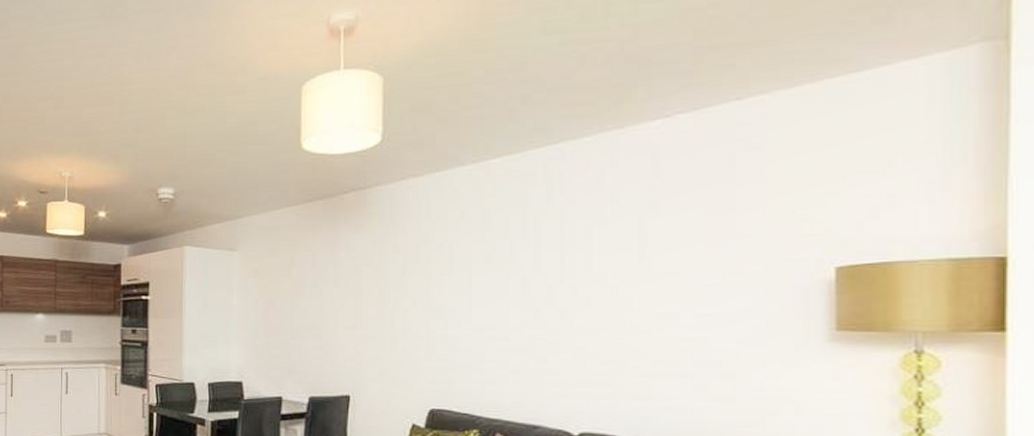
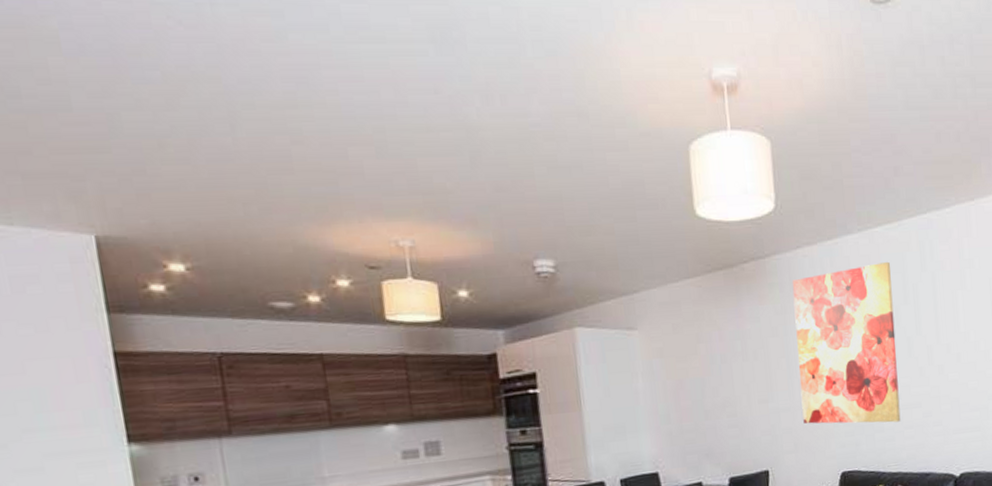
wall art: none [391,194,509,365] -> present [792,261,901,424]

